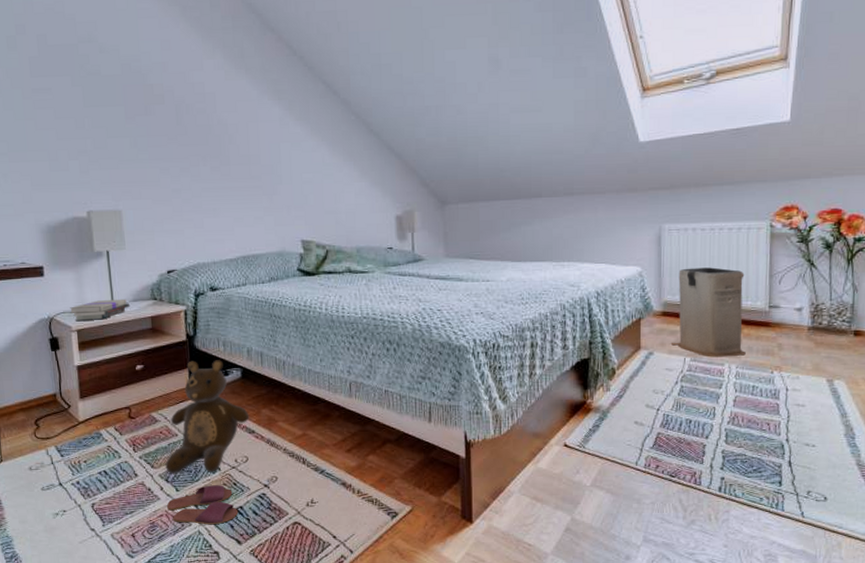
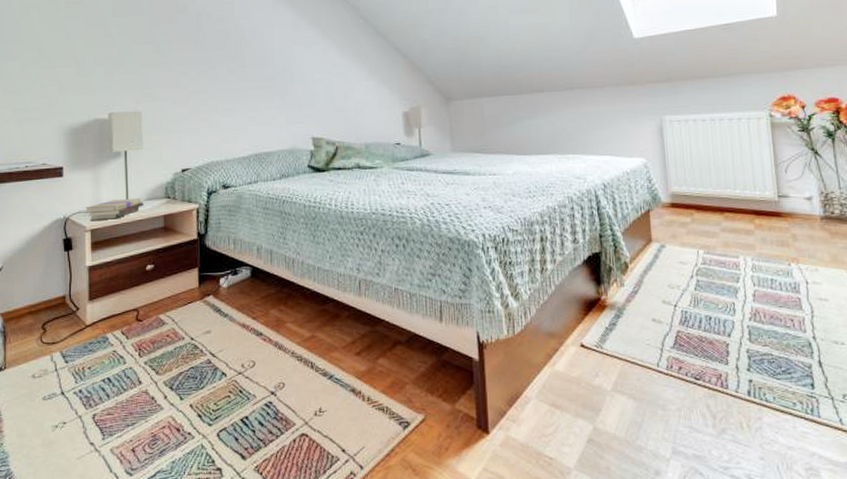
teddy bear: present [165,360,250,473] -> none [170,259,258,380]
slippers: present [167,485,239,525] -> none [170,393,244,438]
laundry basket: present [670,267,746,358] -> none [682,157,760,250]

